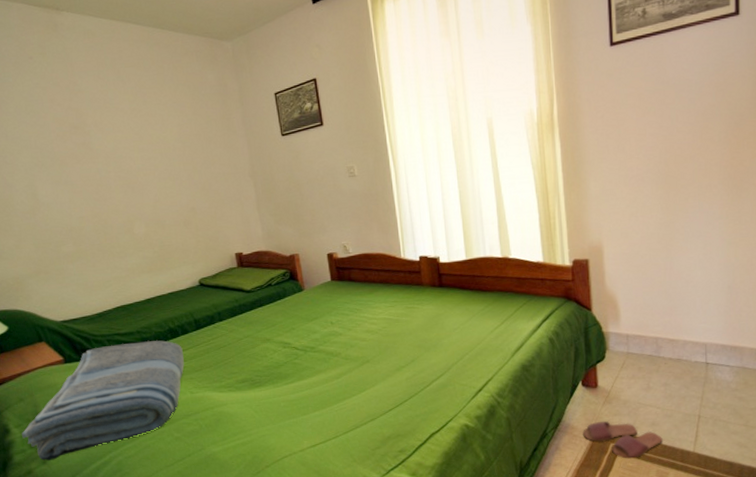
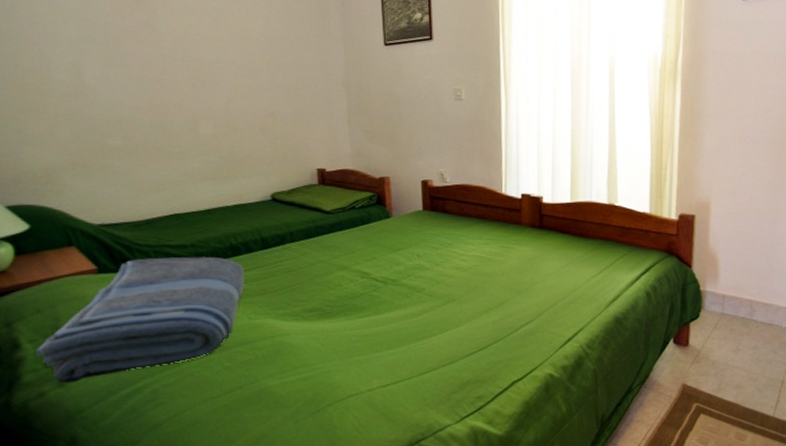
slippers: present [583,420,663,459] -> none [668,380,745,419]

